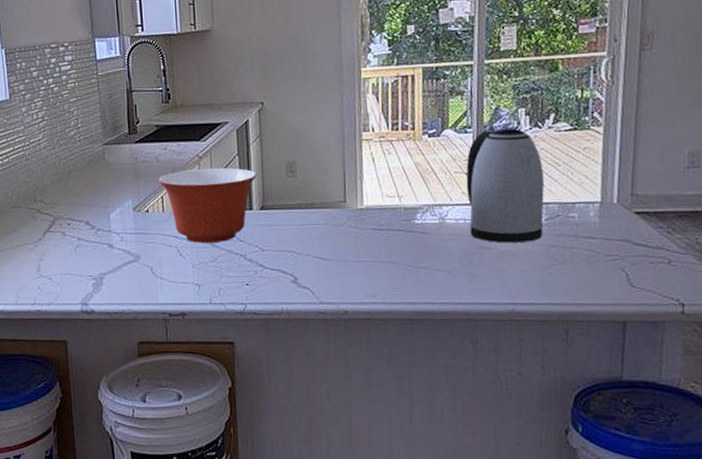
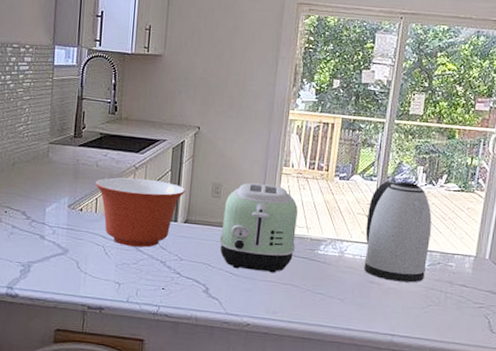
toaster: none [301,154,389,253] -> present [219,183,298,273]

